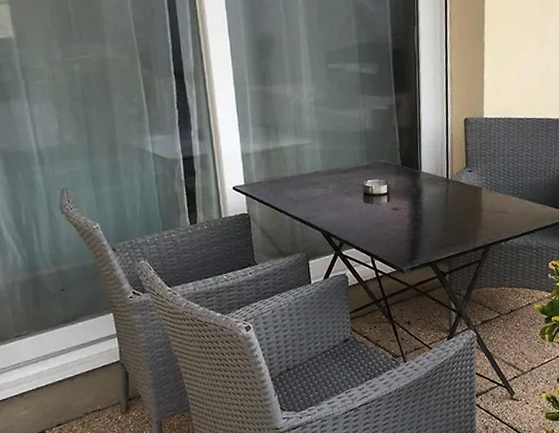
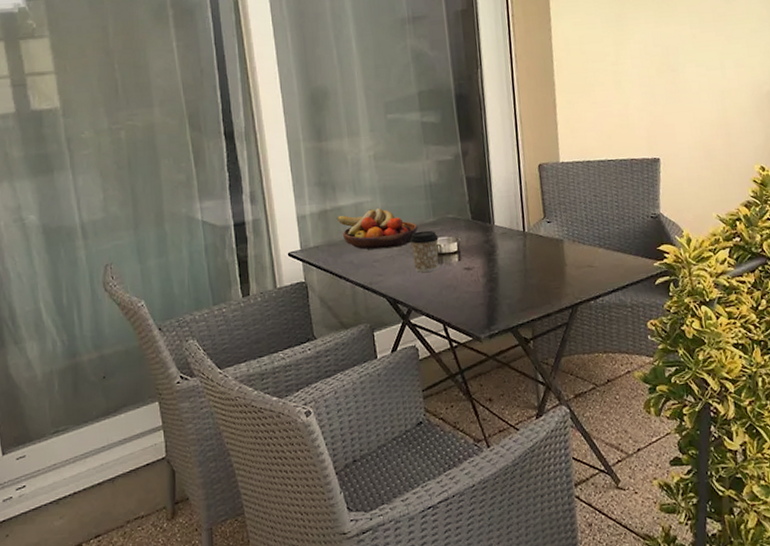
fruit bowl: none [278,150,353,187] -> present [337,208,418,250]
coffee cup: none [344,173,371,211] -> present [409,230,439,273]

